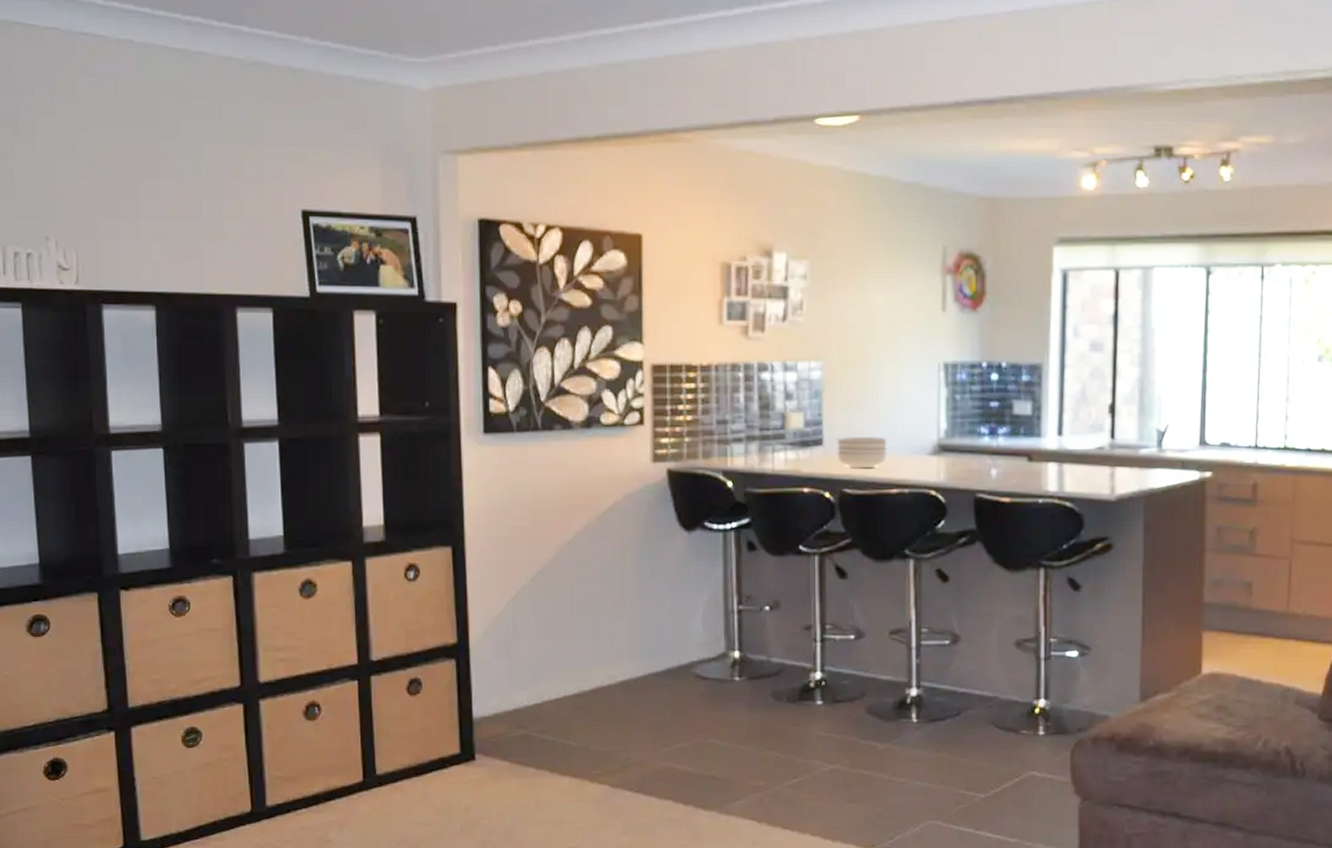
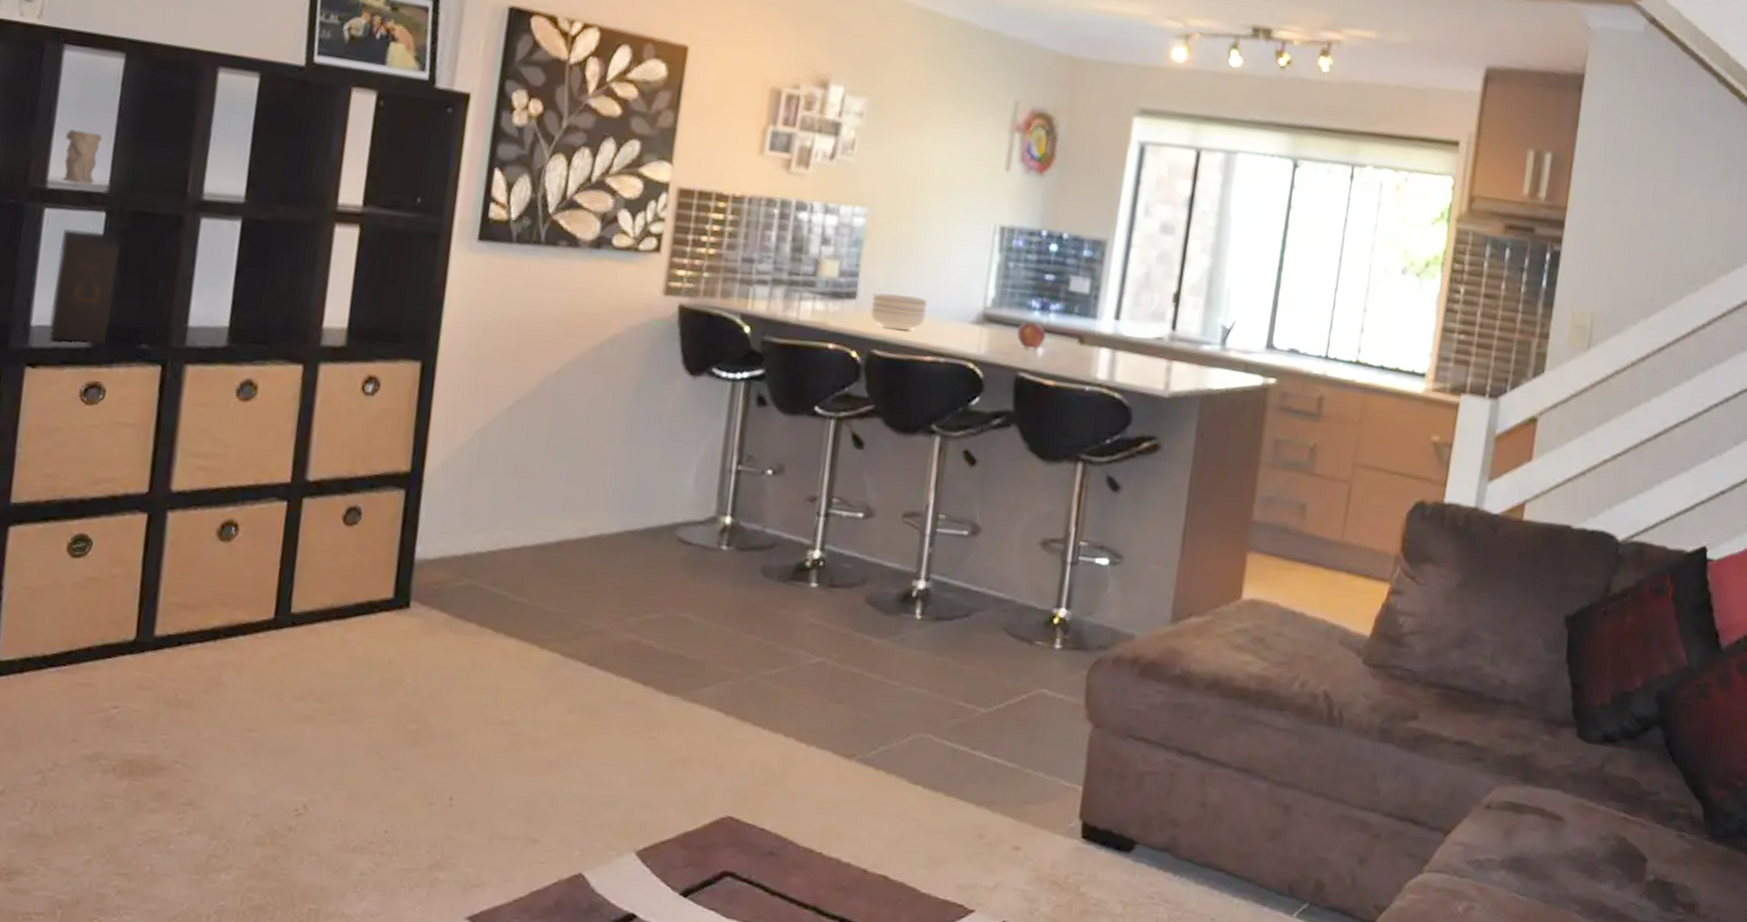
candle: none [118,379,148,426] -> present [62,129,102,185]
decorative box: none [130,466,184,566] -> present [49,229,120,345]
fruit: none [971,447,997,471] -> present [1016,321,1046,349]

